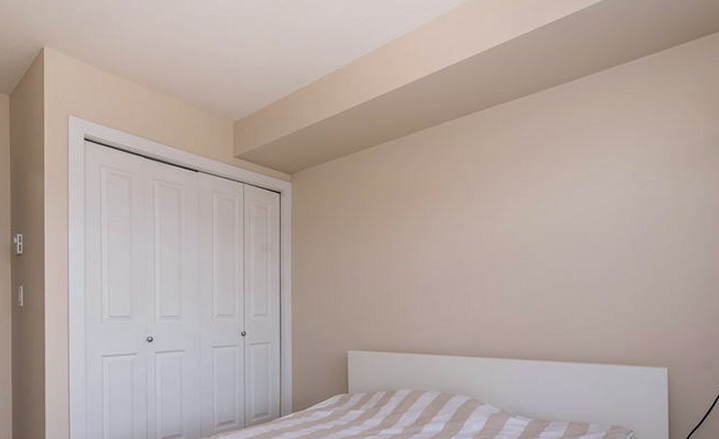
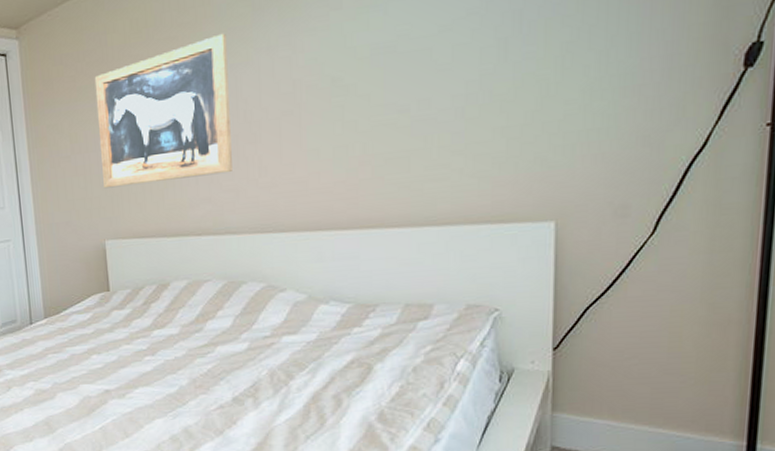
wall art: none [349,202,449,308] -> present [94,33,232,189]

